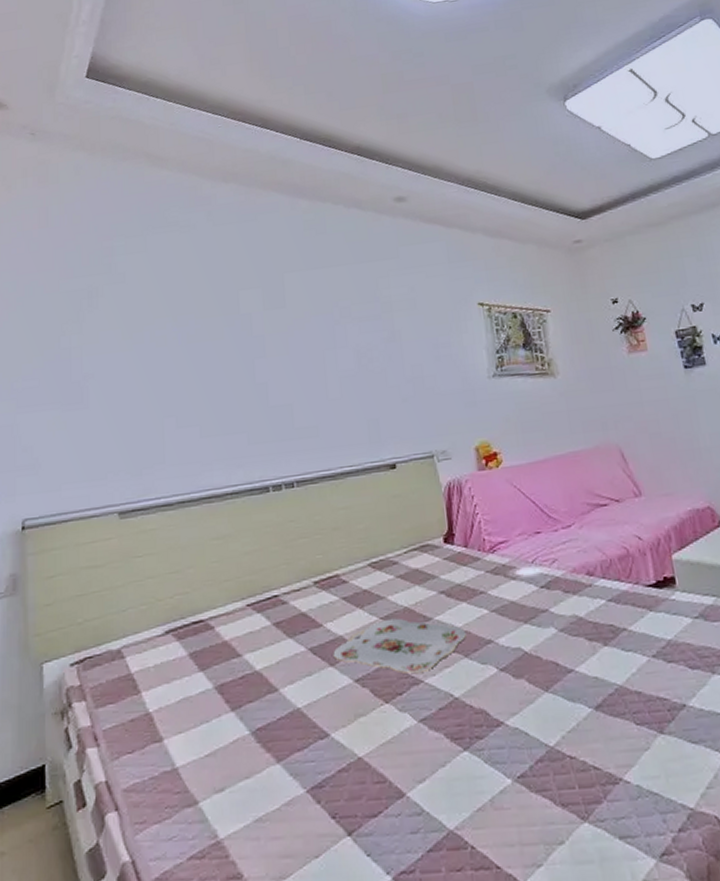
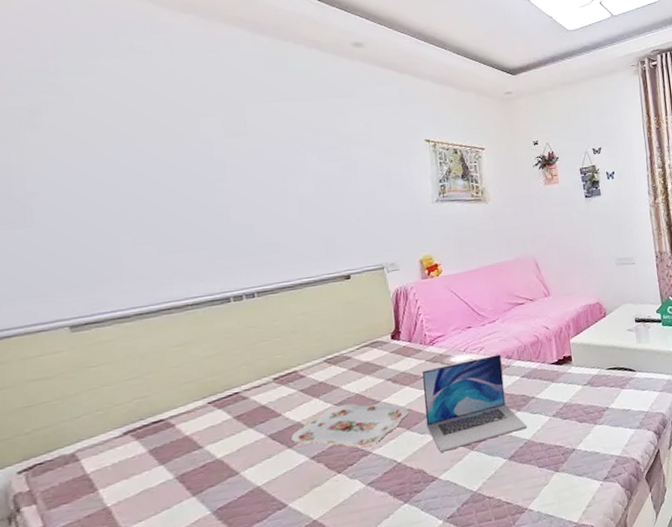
laptop: none [482,569,619,690] -> present [422,354,528,452]

